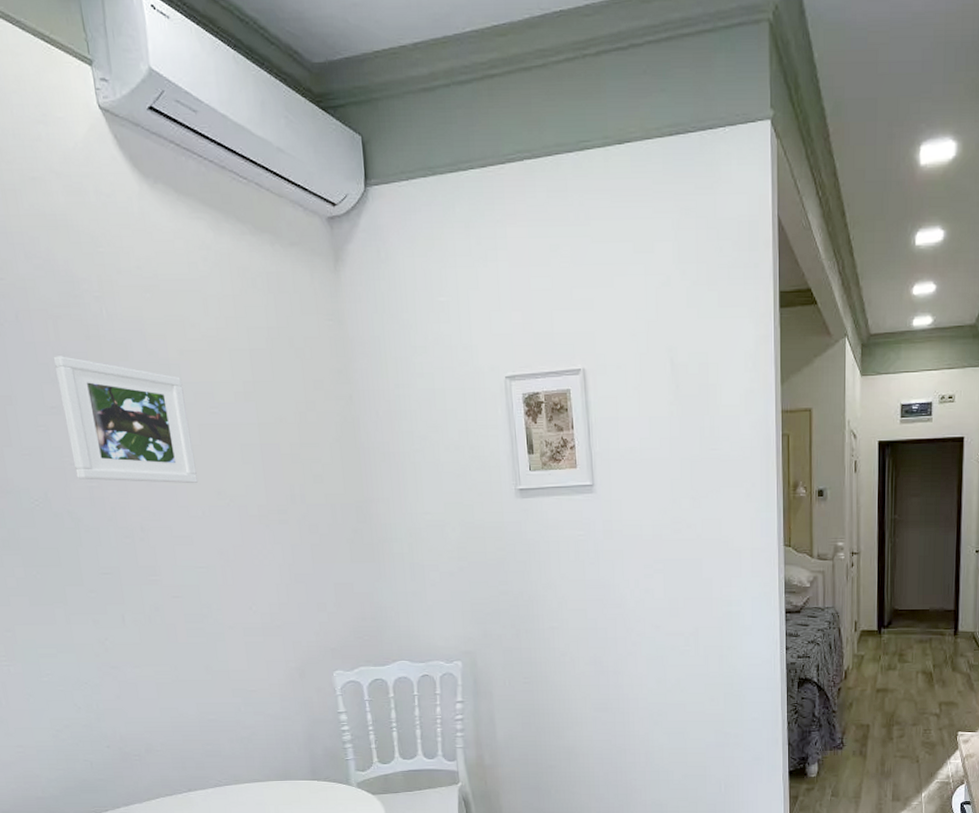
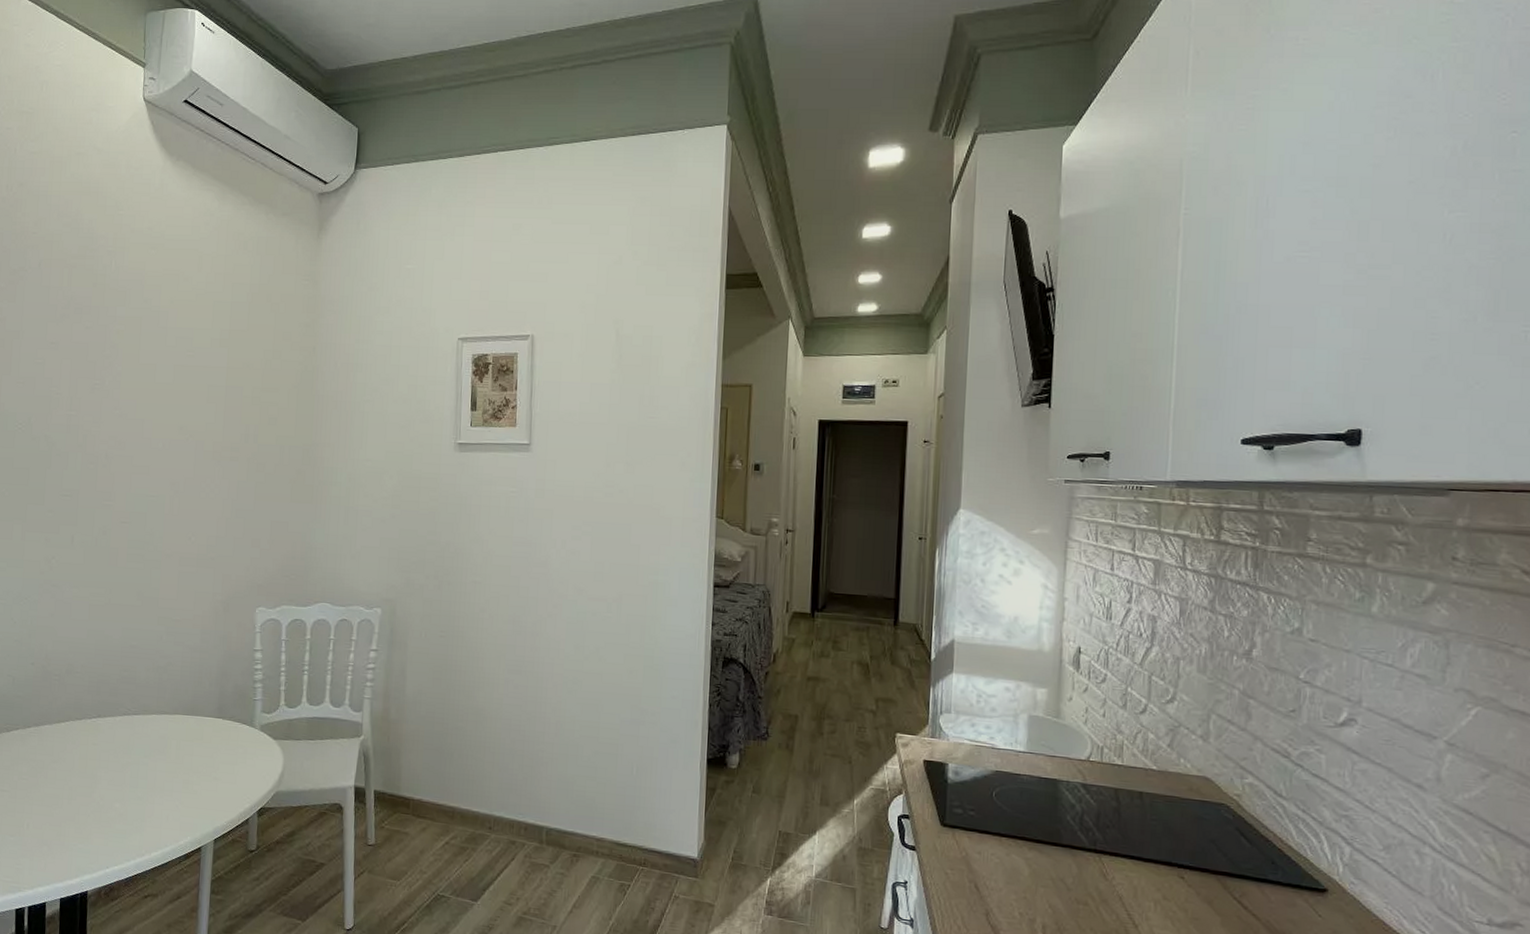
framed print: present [53,356,198,484] -> none [59,299,168,419]

